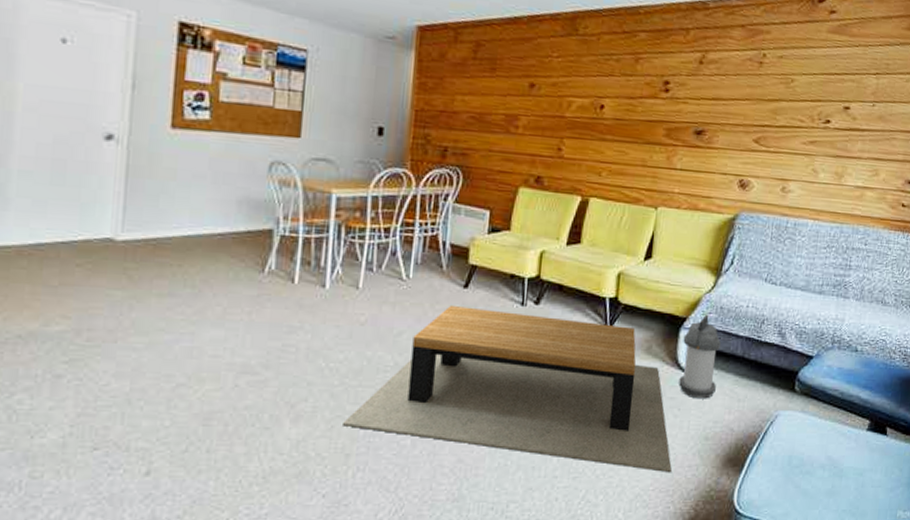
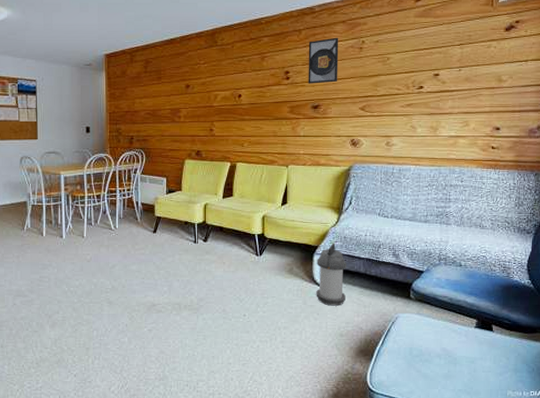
coffee table: present [343,304,672,473] -> none [83,245,316,361]
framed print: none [692,44,735,104] -> present [308,37,339,84]

